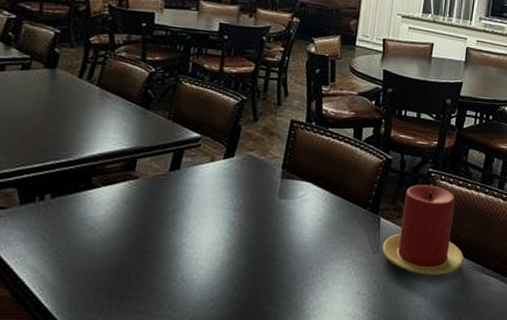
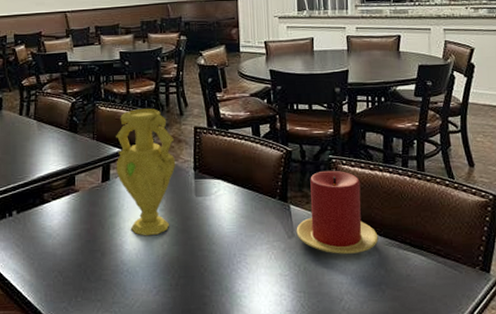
vase: none [189,91,267,239] -> present [116,108,176,236]

